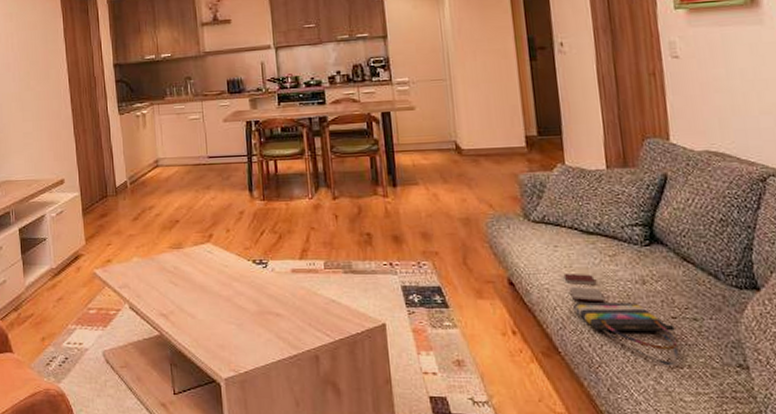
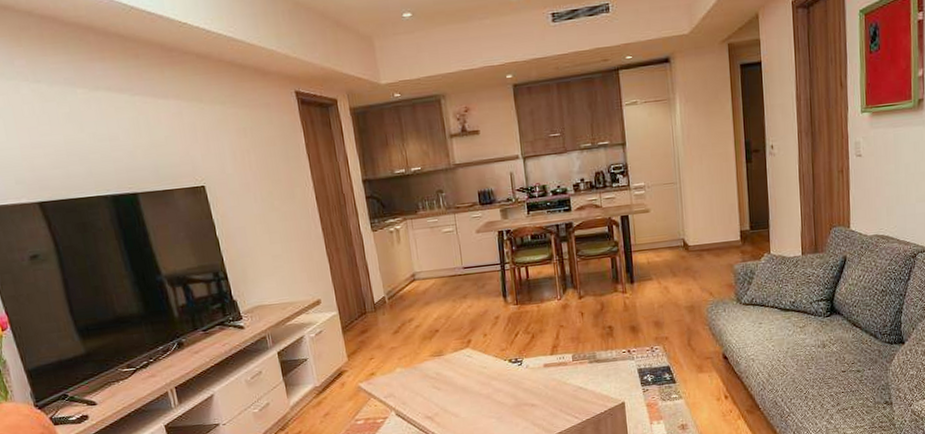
paperback book: present [563,273,606,303] -> none [765,343,796,366]
tote bag: present [573,302,678,366] -> none [772,362,845,409]

